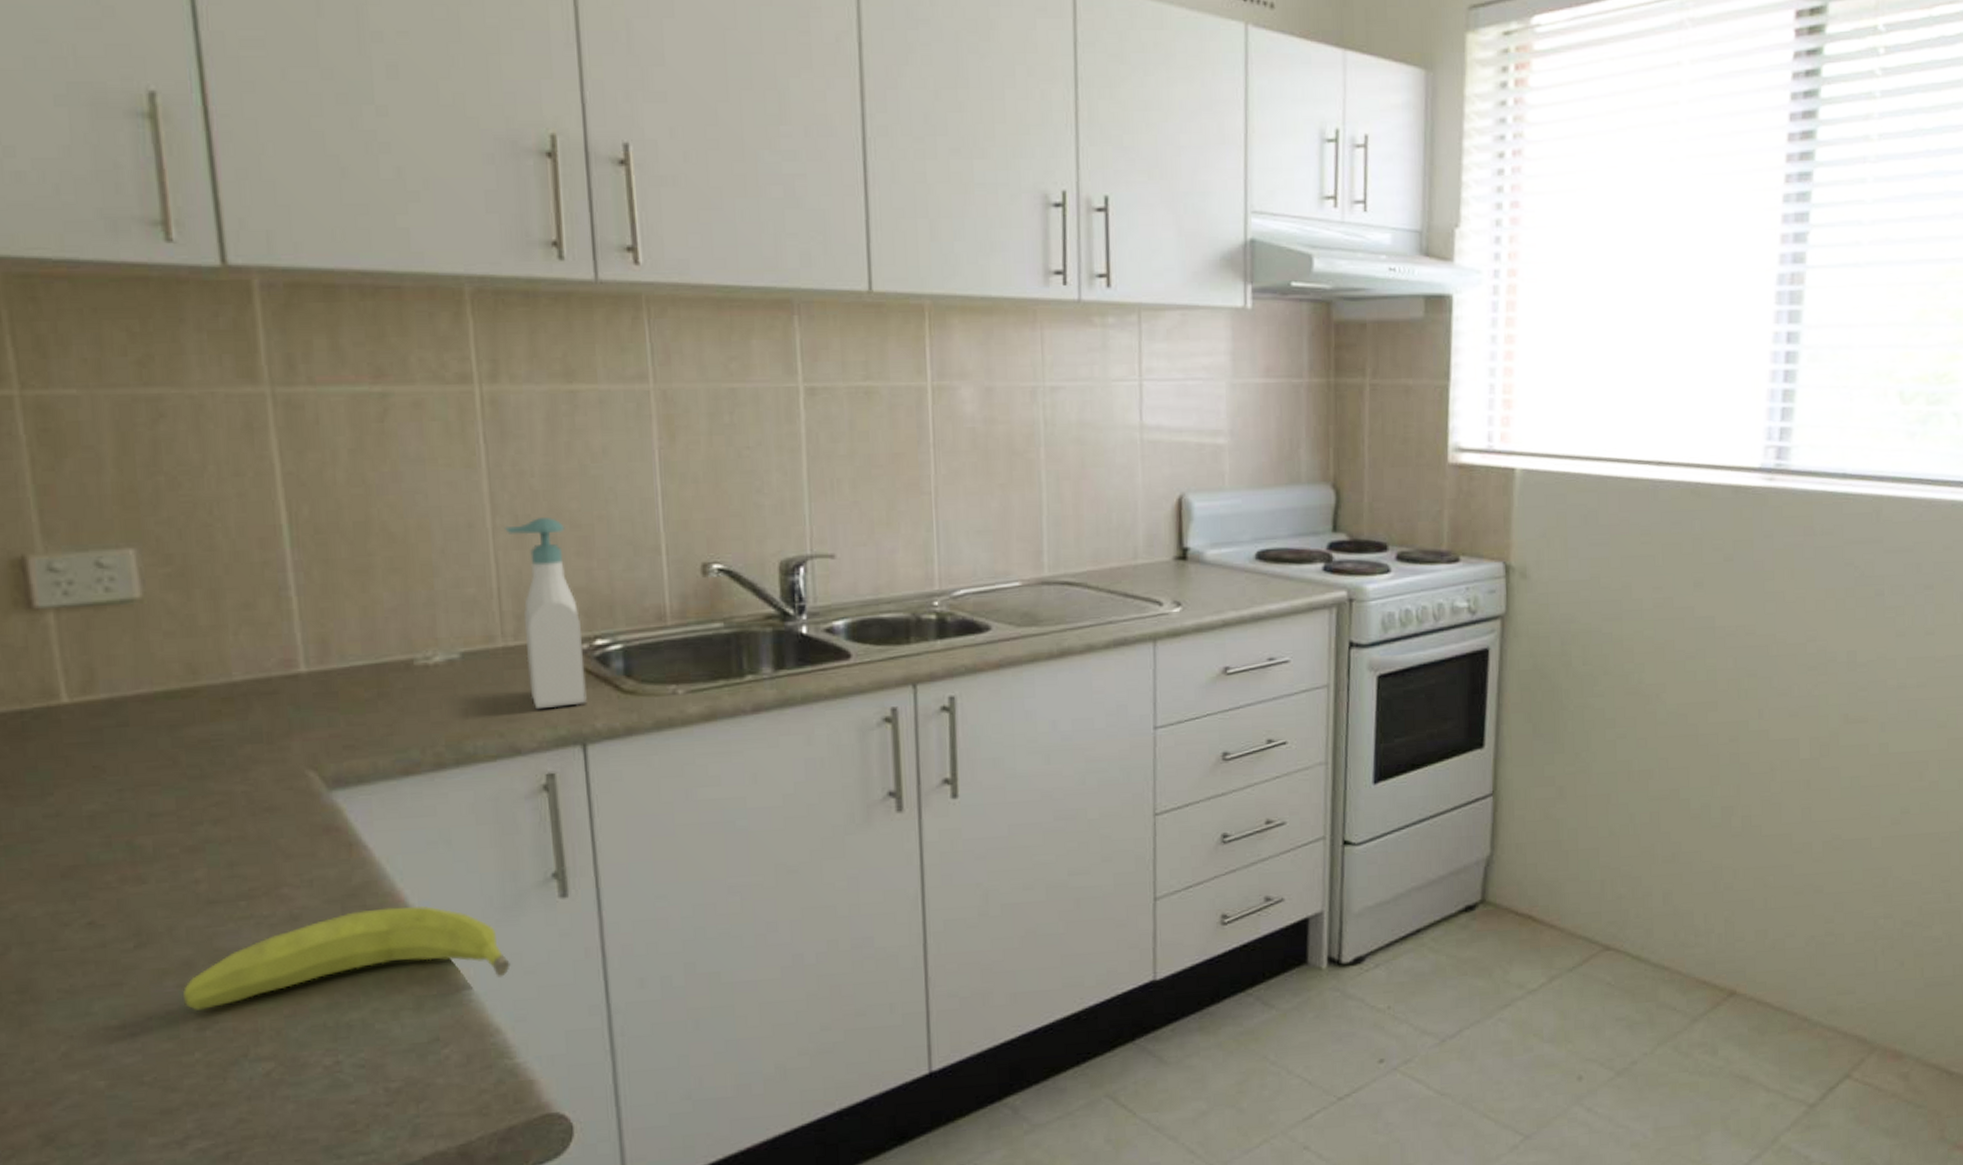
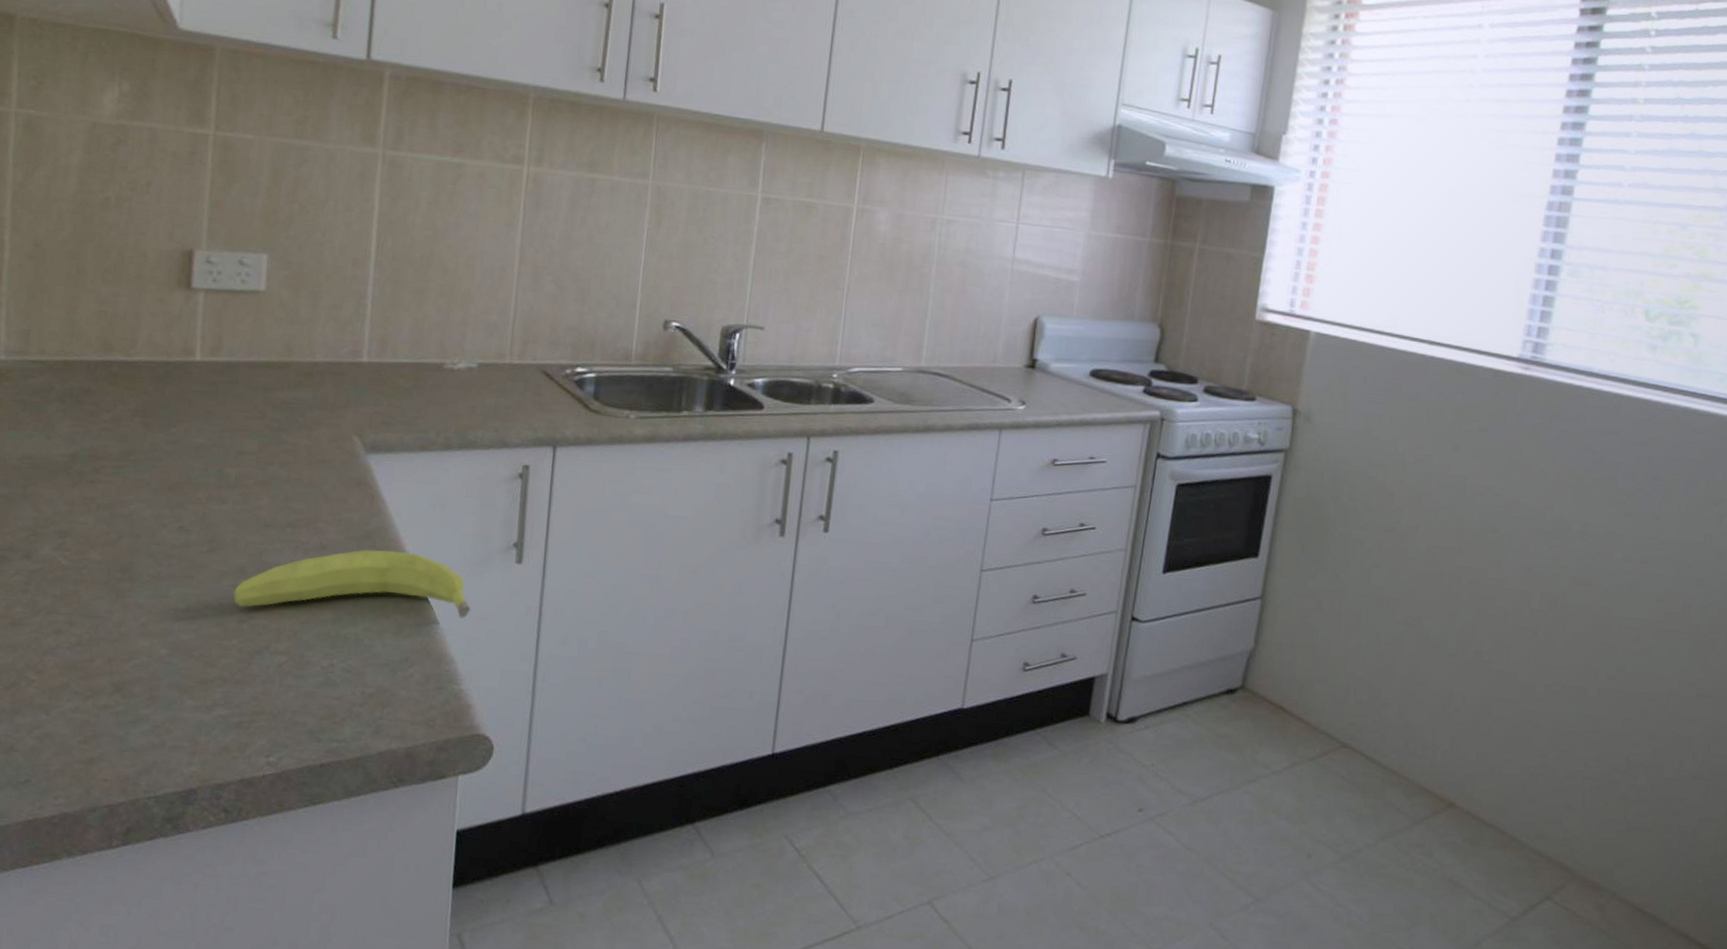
soap bottle: present [505,518,587,710] -> none [522,270,570,416]

